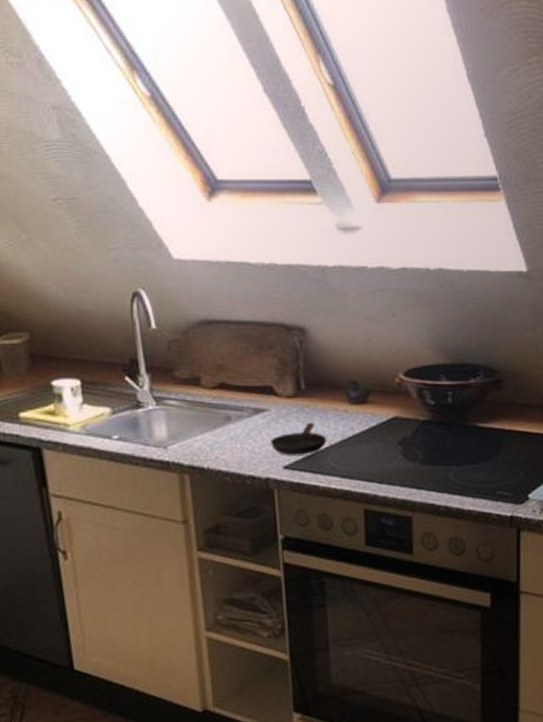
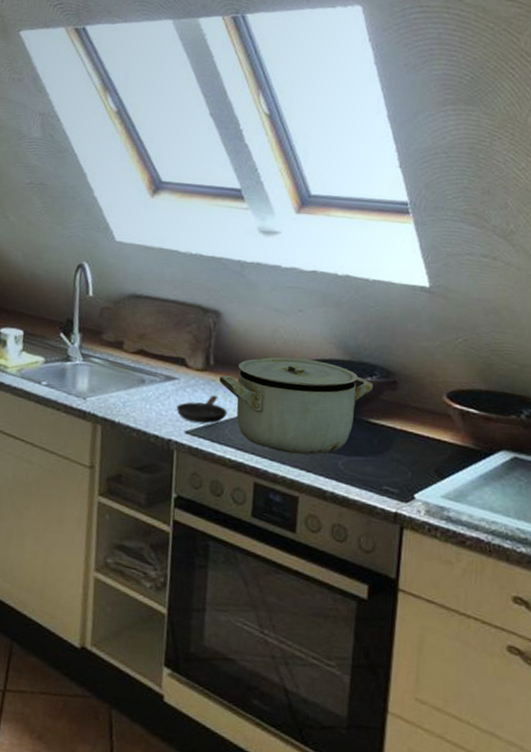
cooking pot: none [313,368,477,473] -> present [219,356,373,455]

